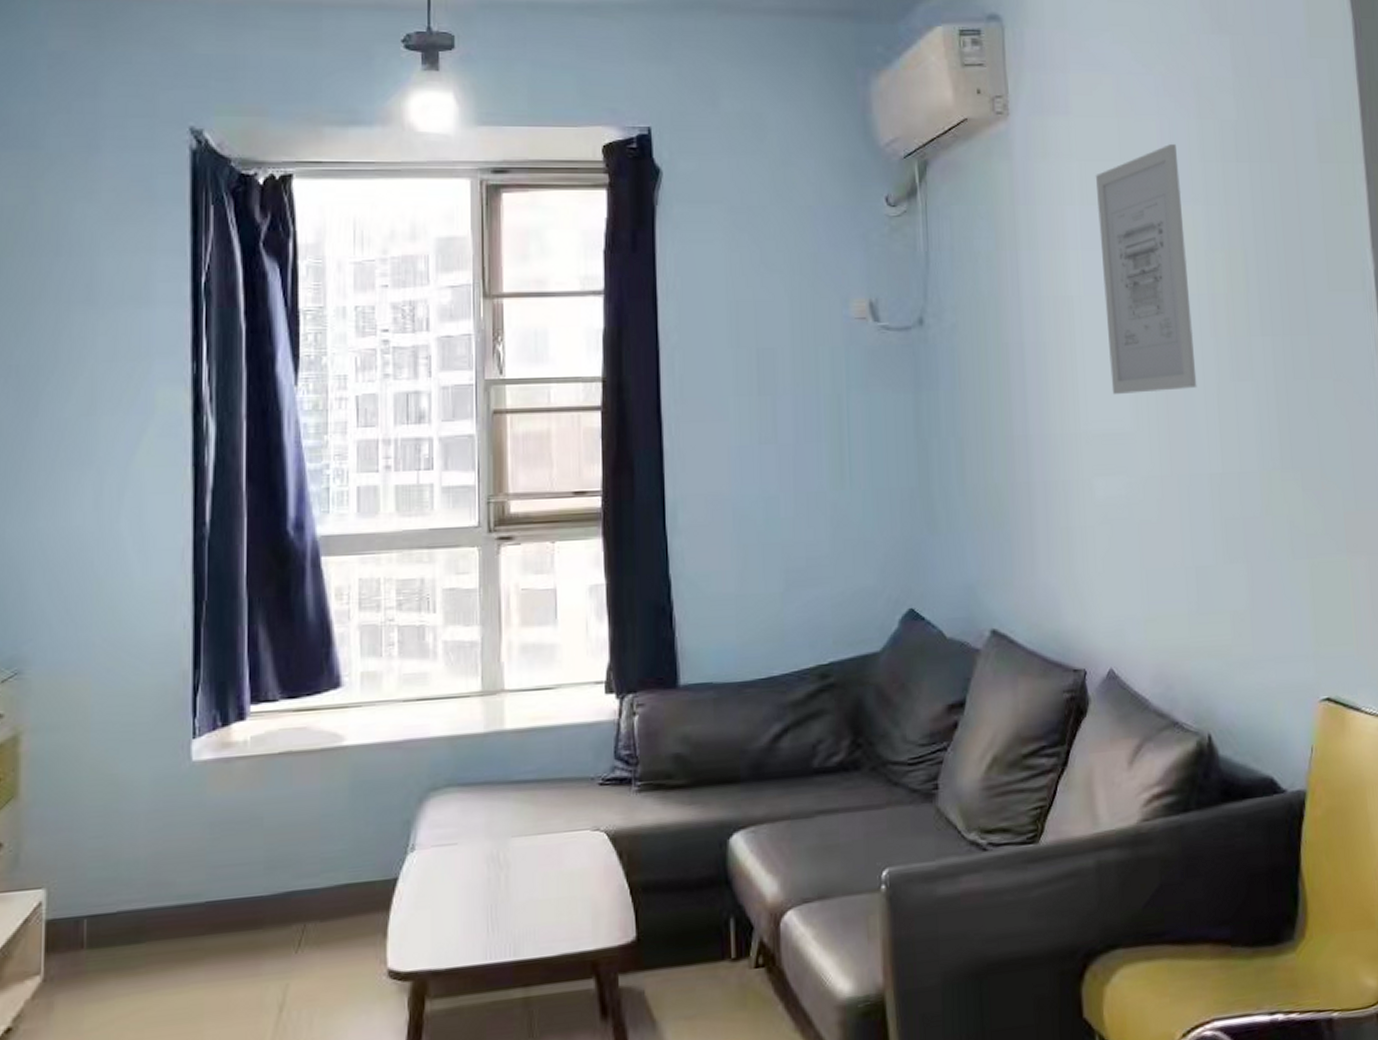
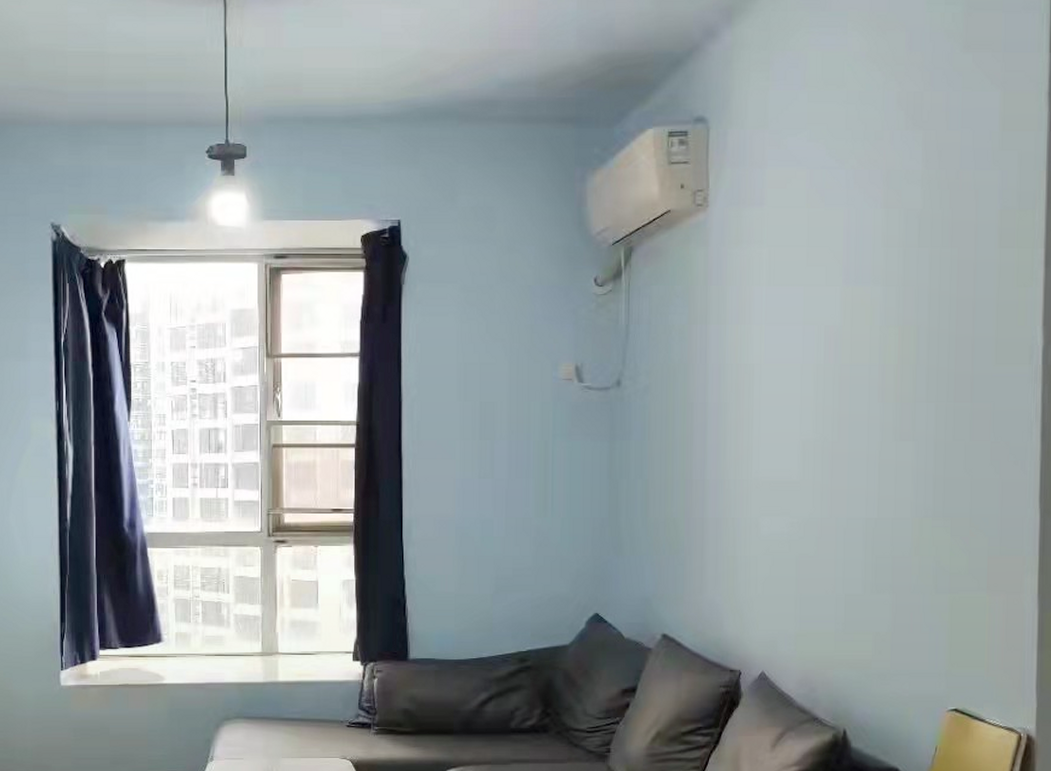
wall art: present [1095,143,1197,395] -> none [783,231,862,449]

